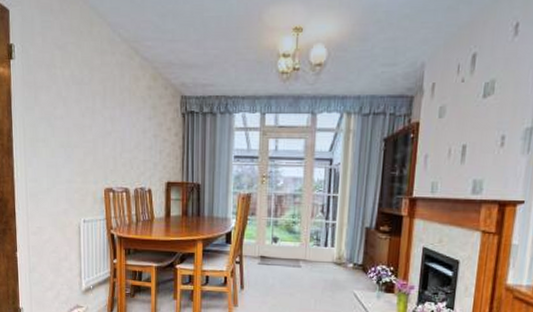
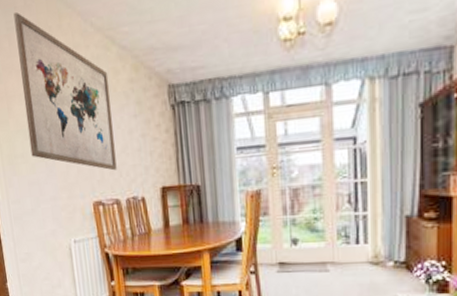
wall art: none [49,13,130,163] -> present [13,11,117,171]

